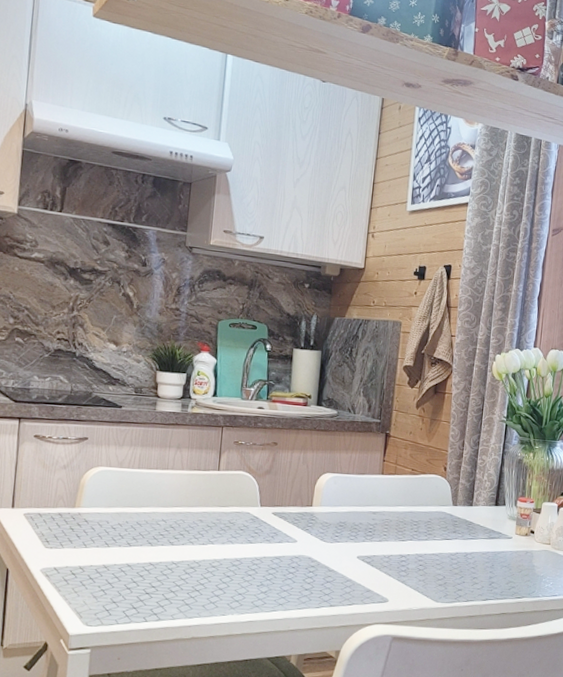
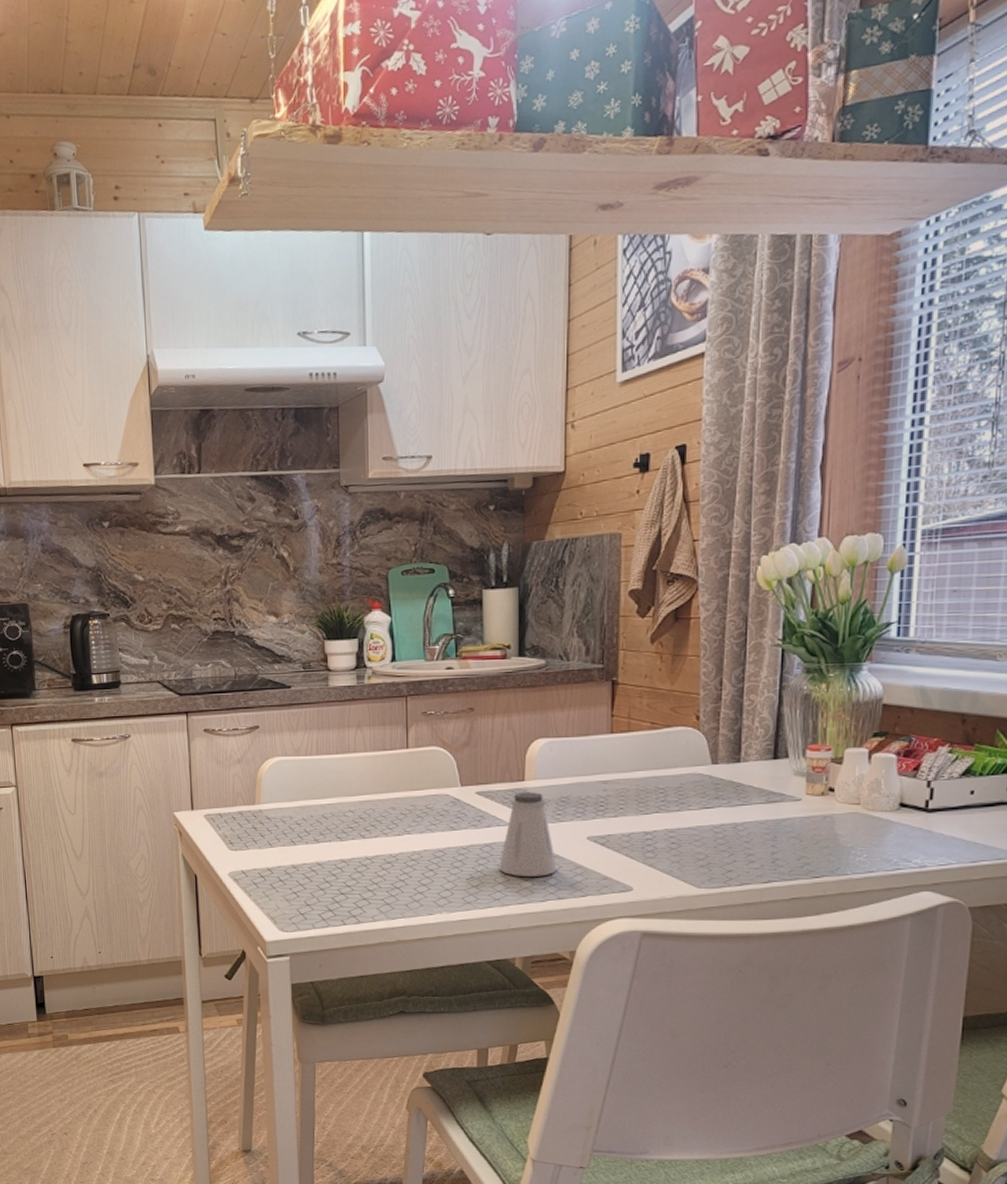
saltshaker: none [285,515,332,587] -> present [499,792,557,876]

